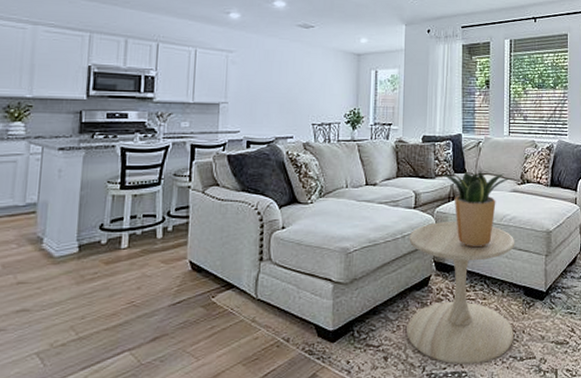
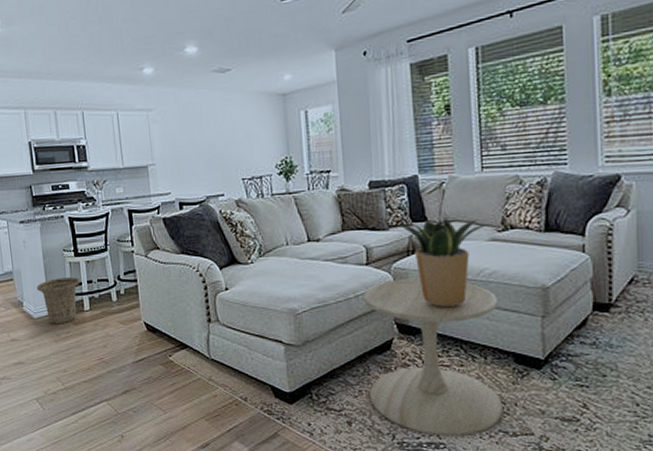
basket: none [65,212,123,264] -> present [36,277,81,325]

